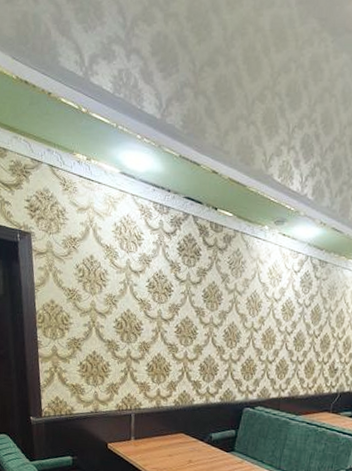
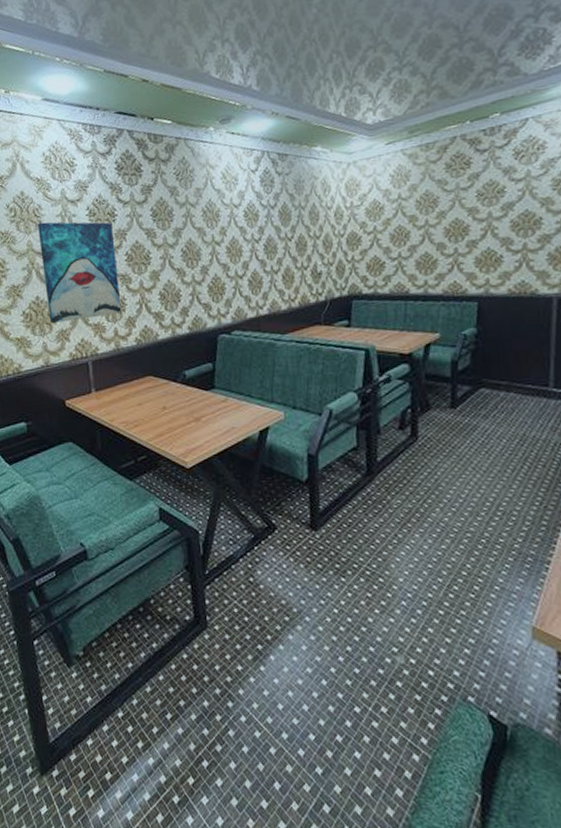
wall art: none [101,286,168,378] -> present [37,222,122,323]

